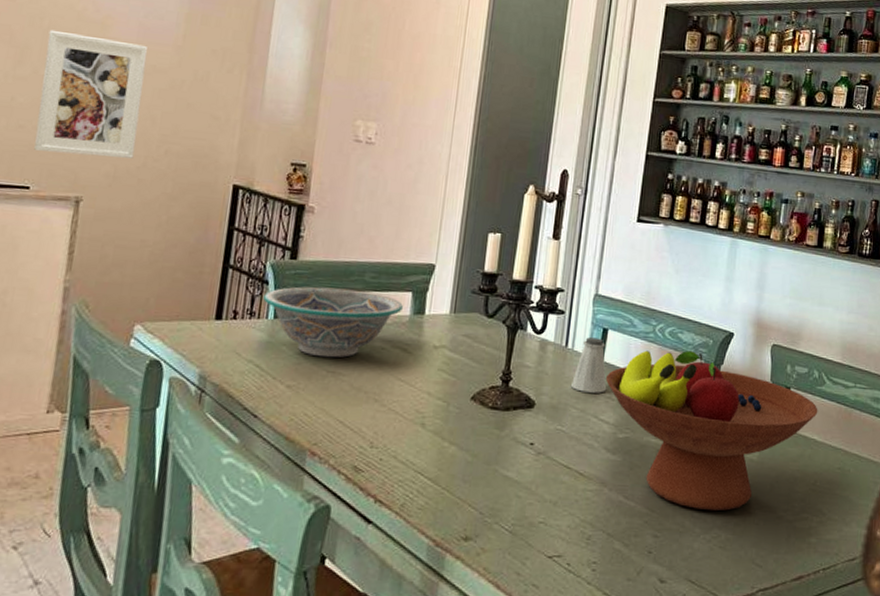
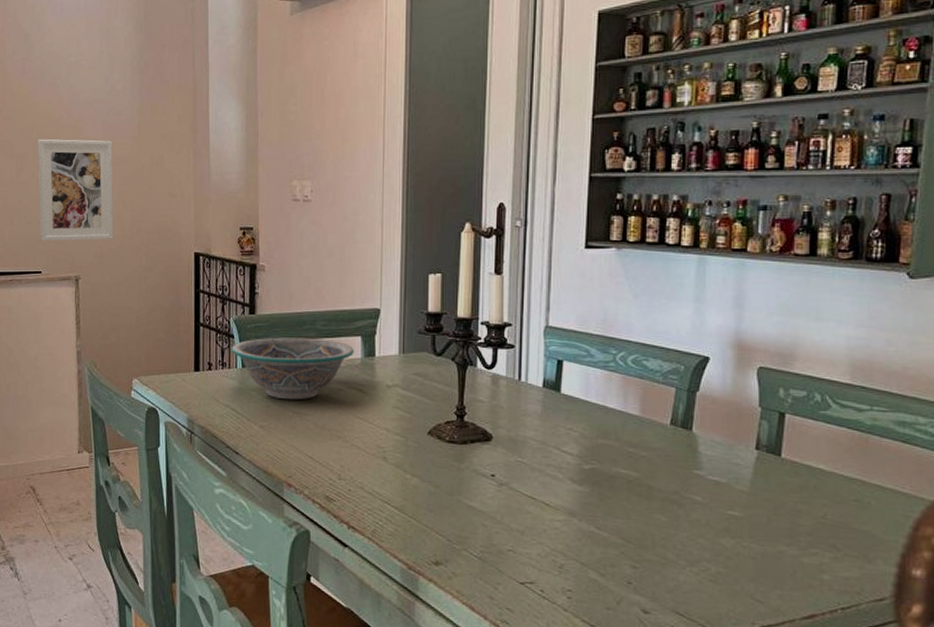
saltshaker: present [571,337,607,393] -> none [529,370,567,425]
fruit bowl: present [606,350,818,511] -> none [566,378,823,544]

